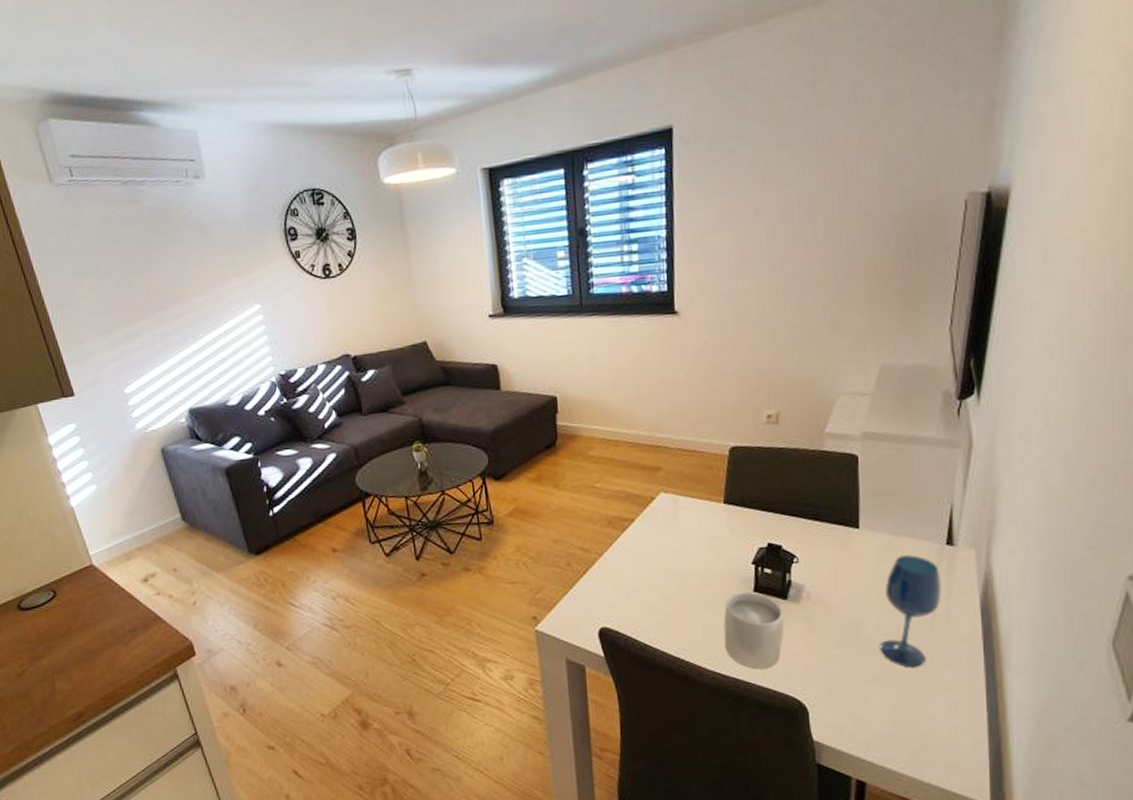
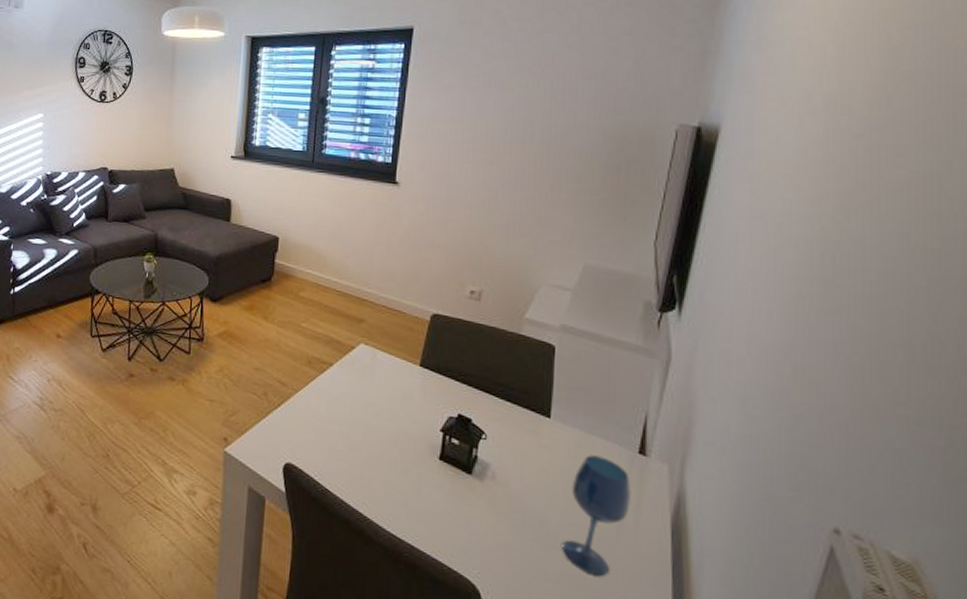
mug: present [723,591,784,669] -> none [404,456,467,542]

